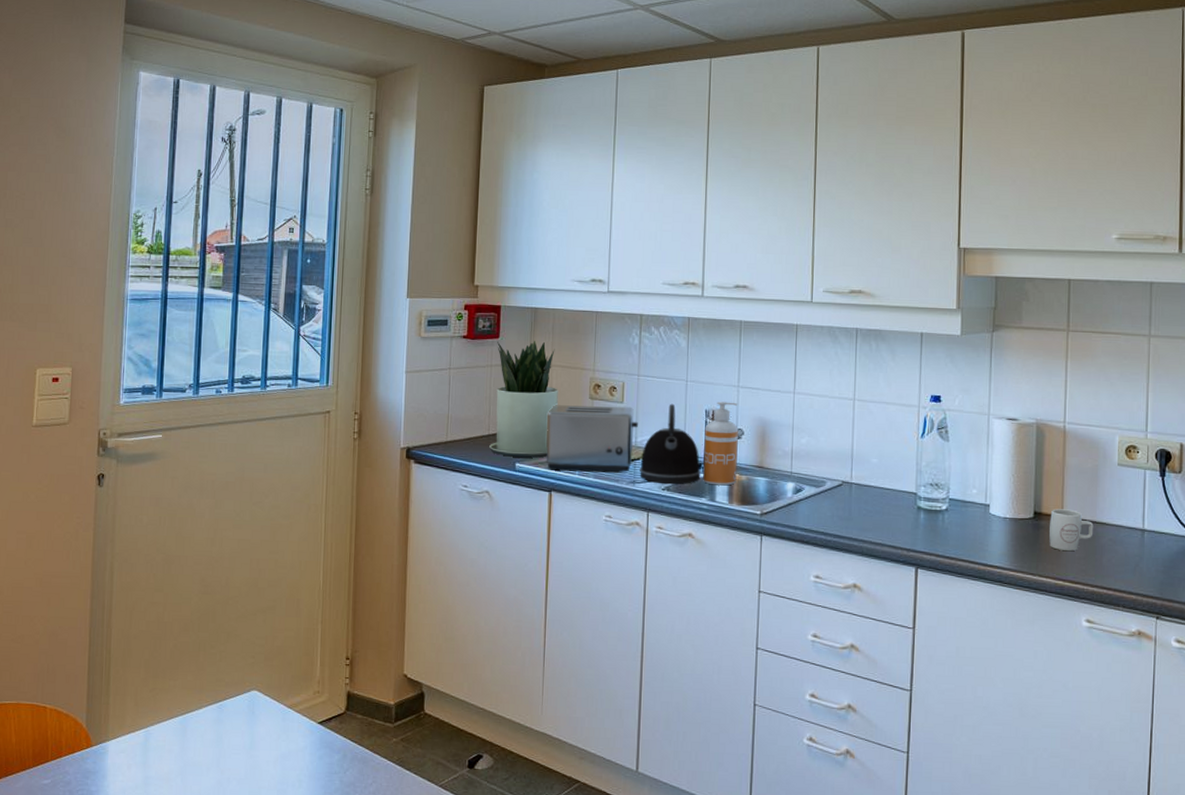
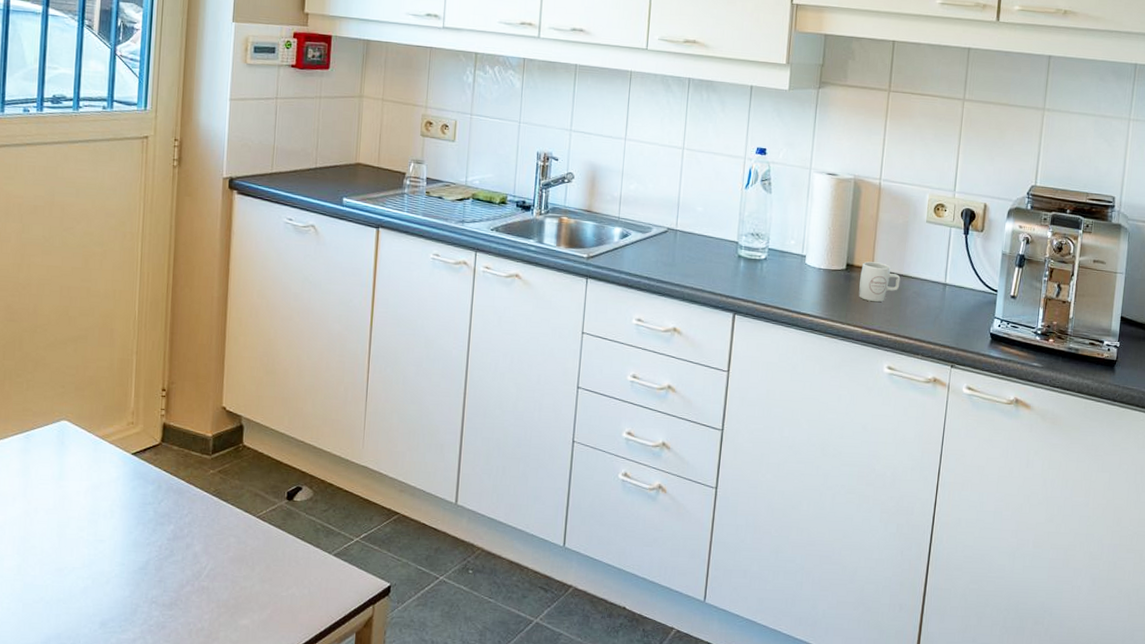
planter: present [489,341,559,458] -> none [316,72,390,194]
toaster: present [546,405,638,472] -> none [374,140,469,211]
kettle: present [640,403,701,484] -> none [469,144,530,225]
soap dispenser: present [703,400,738,486] -> none [532,143,570,229]

